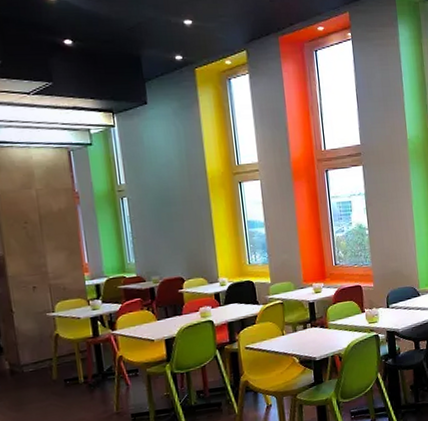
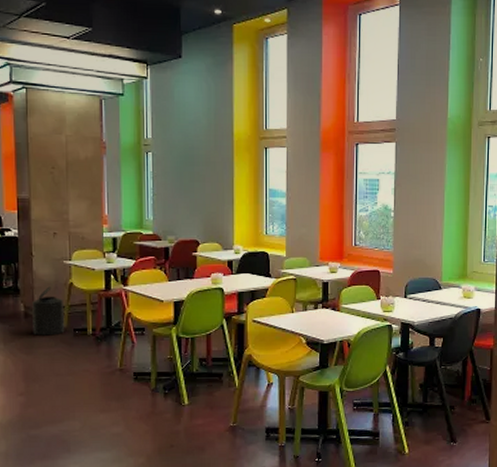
trash can: none [17,340,55,392] -> present [32,286,65,336]

